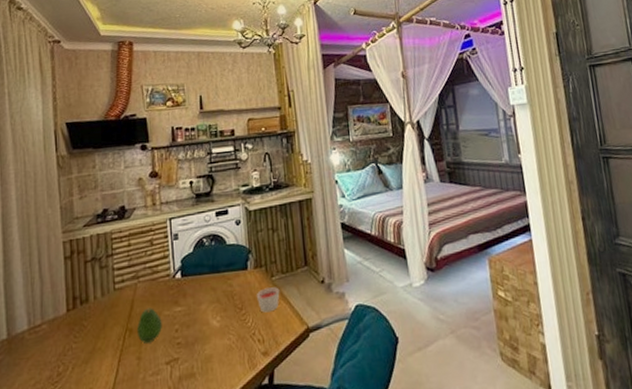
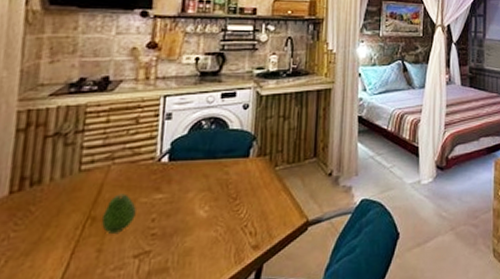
candle: present [257,287,280,313] -> none [255,177,282,204]

